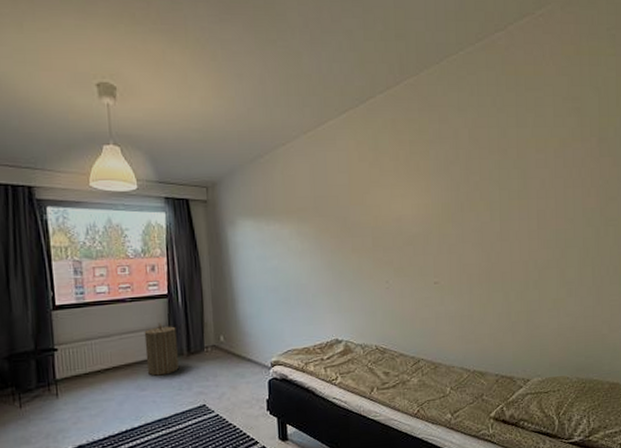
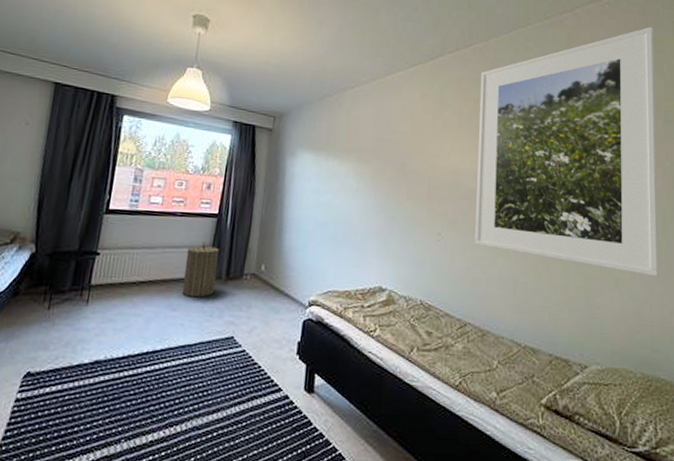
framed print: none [414,36,592,292] -> present [475,26,659,277]

